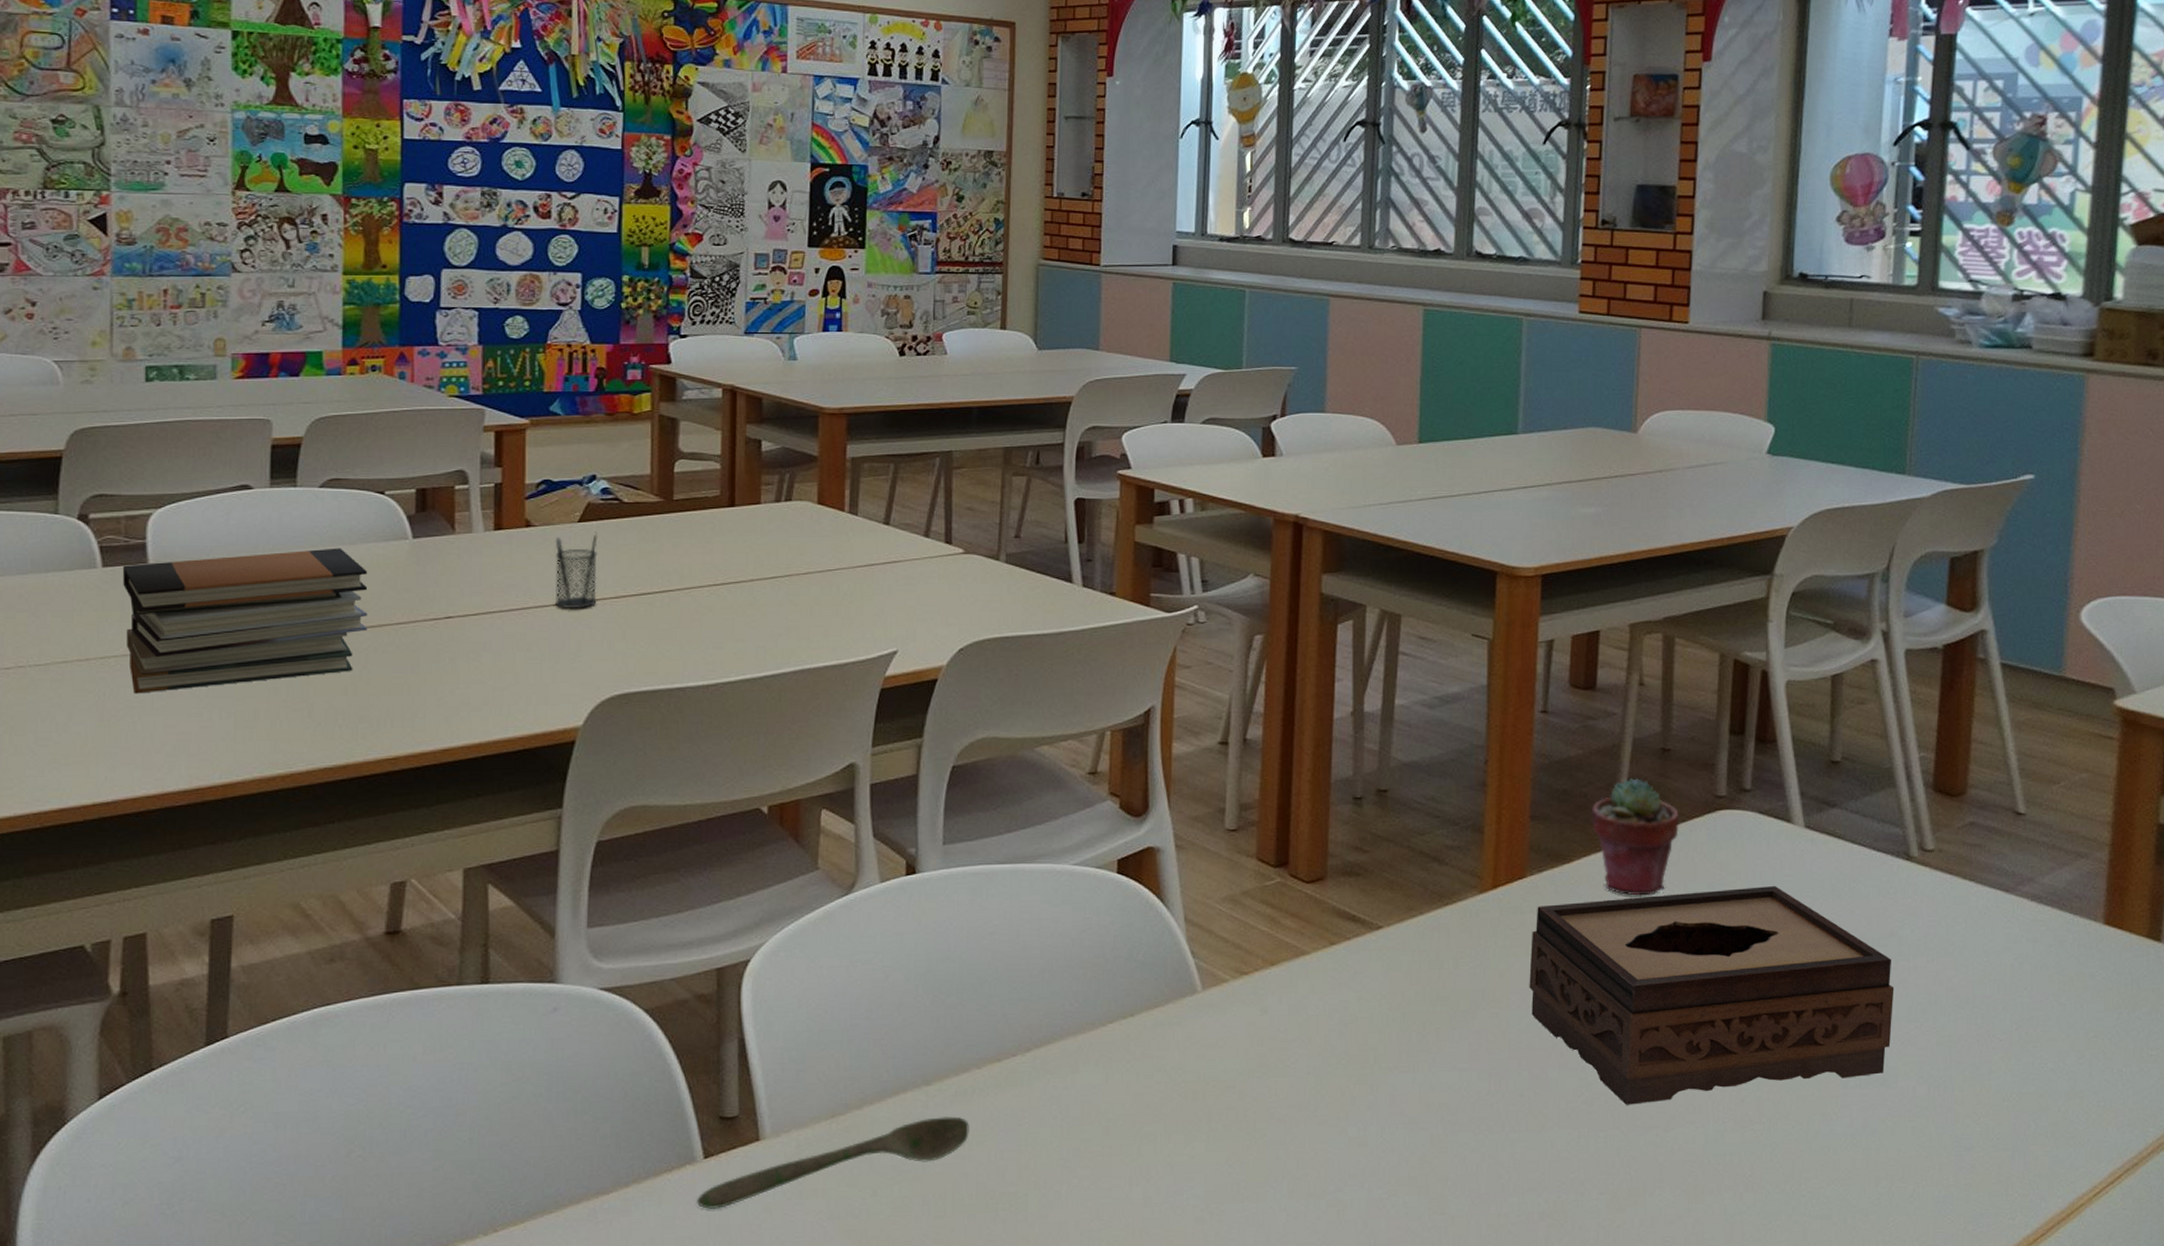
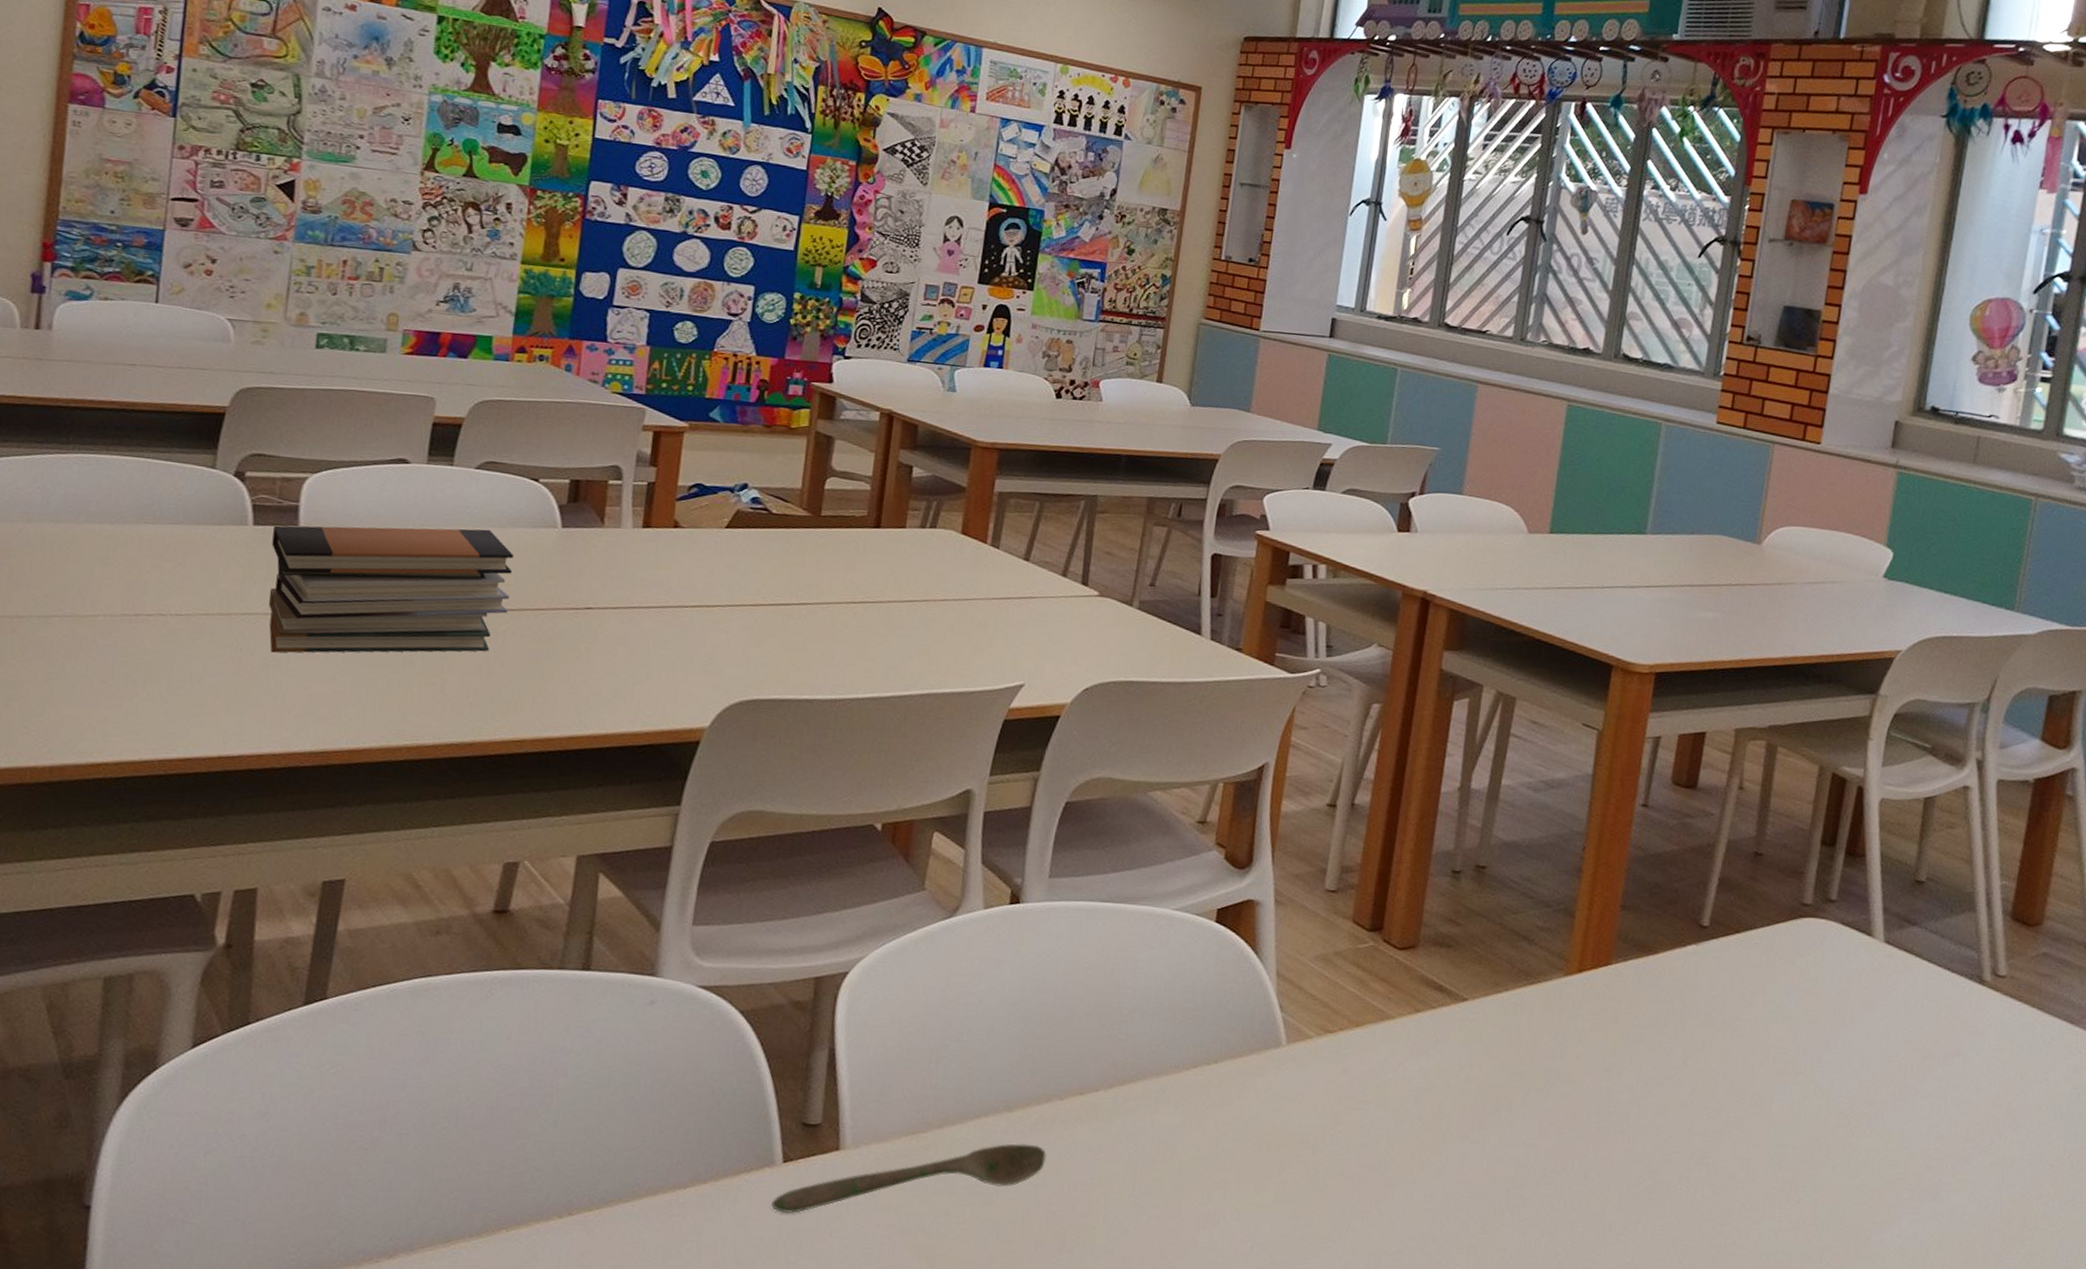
pencil holder: present [555,532,598,610] -> none [695,539,744,613]
tissue box: present [1529,886,1895,1105] -> none [1603,993,1956,1196]
potted succulent: present [1591,777,1679,896] -> none [1680,877,1765,994]

